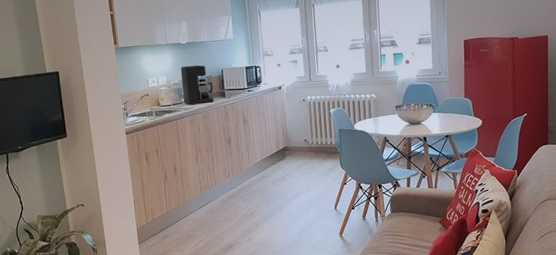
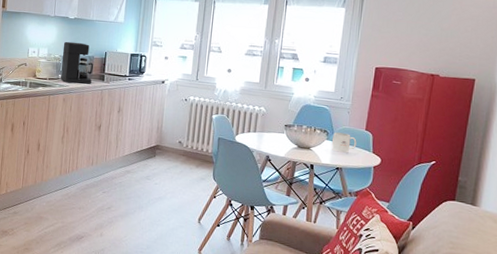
mug: none [437,103,460,122] -> present [331,132,357,153]

